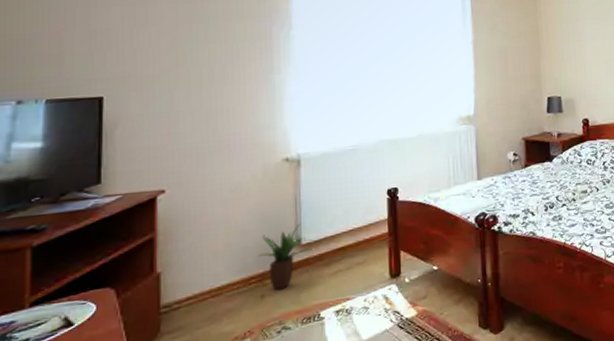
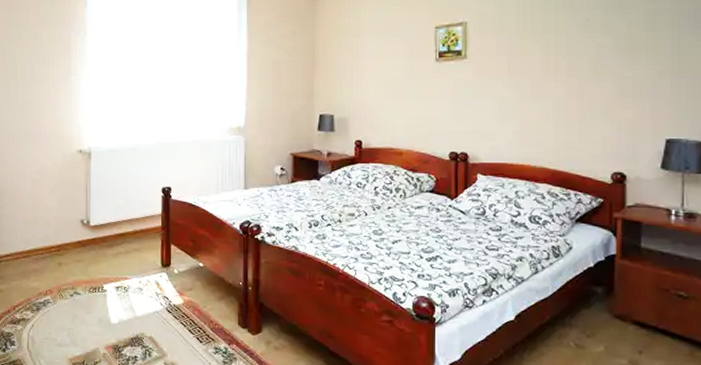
potted plant: present [258,223,312,290] -> none [57,207,99,261]

